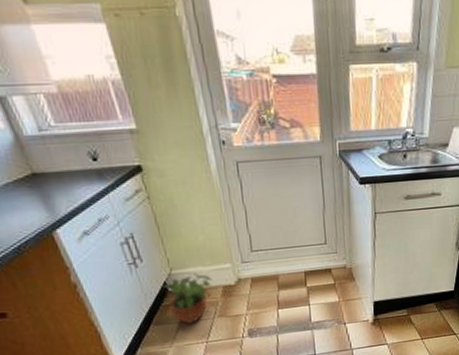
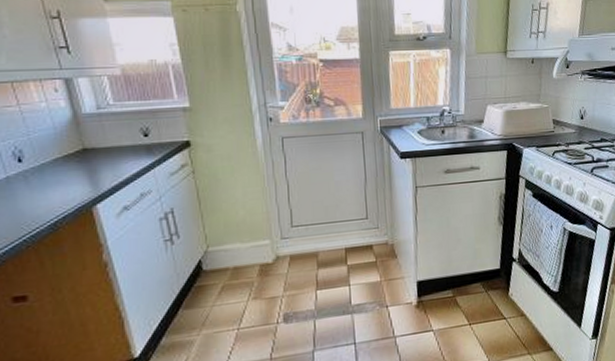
potted plant: present [163,273,212,324] -> none [197,250,249,308]

